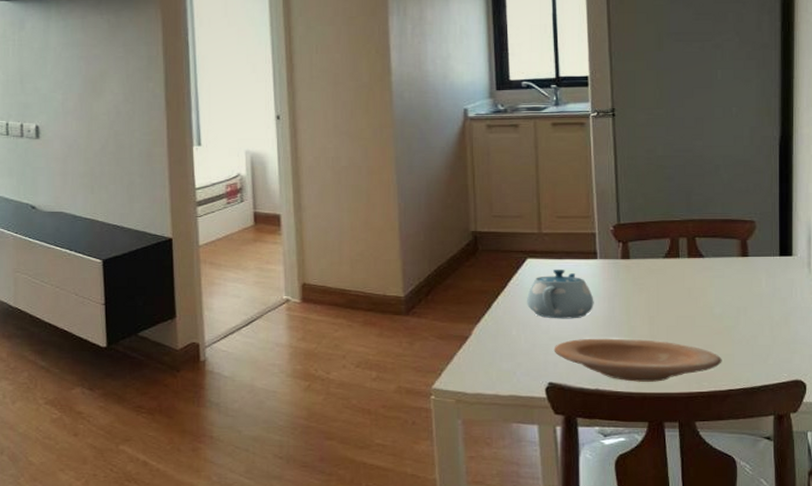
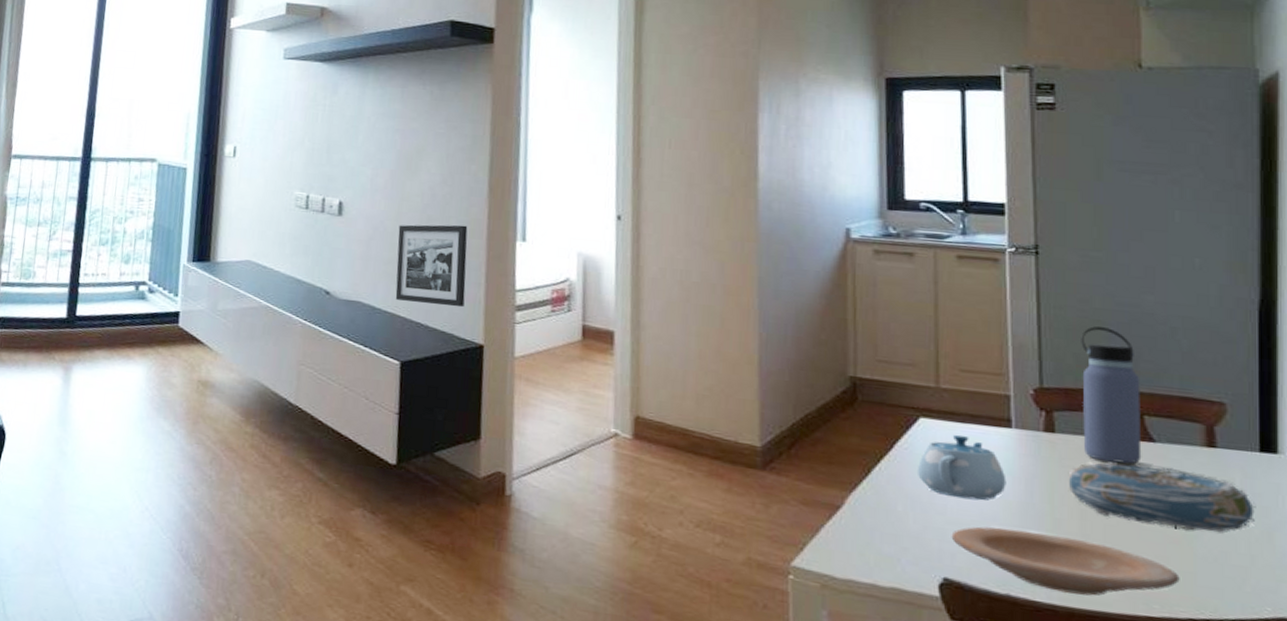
picture frame: none [90,136,153,208] -> present [395,224,468,308]
decorative bowl: none [641,277,776,323] -> present [1069,462,1255,534]
water bottle: none [648,171,694,277] -> present [1081,326,1142,464]

